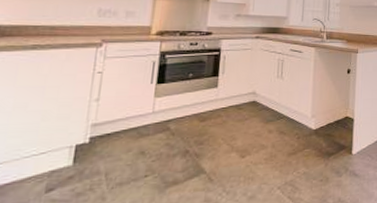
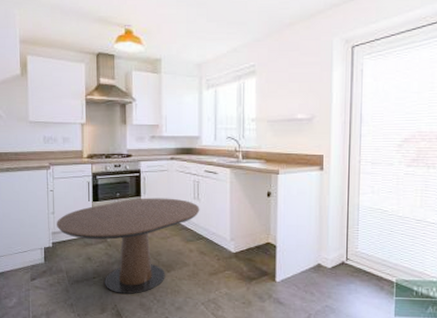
dining table: none [99,77,283,191] -> present [56,198,200,294]

